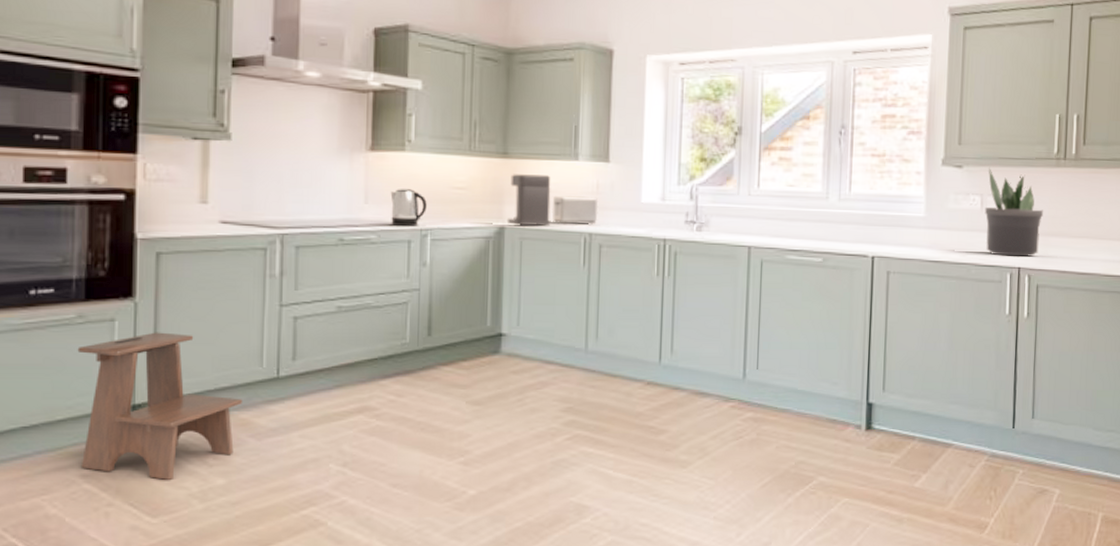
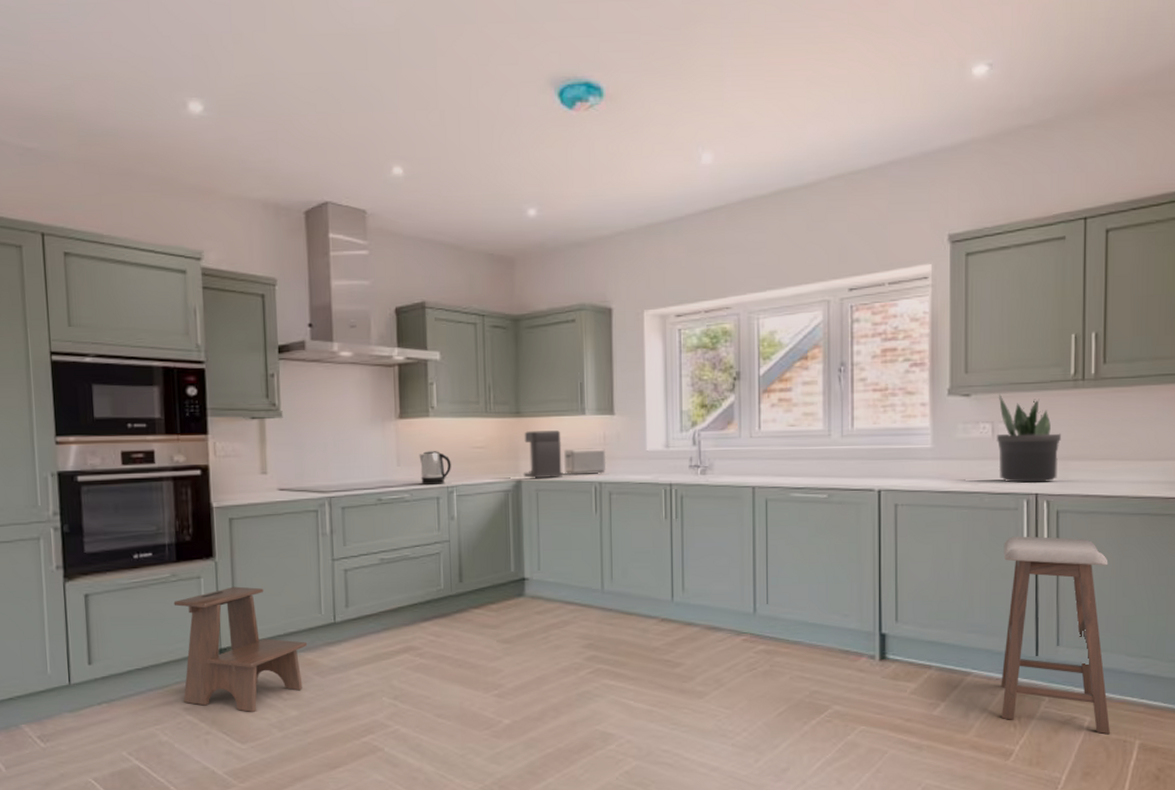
bar stool: none [979,308,1081,507] -> present [1001,536,1111,735]

